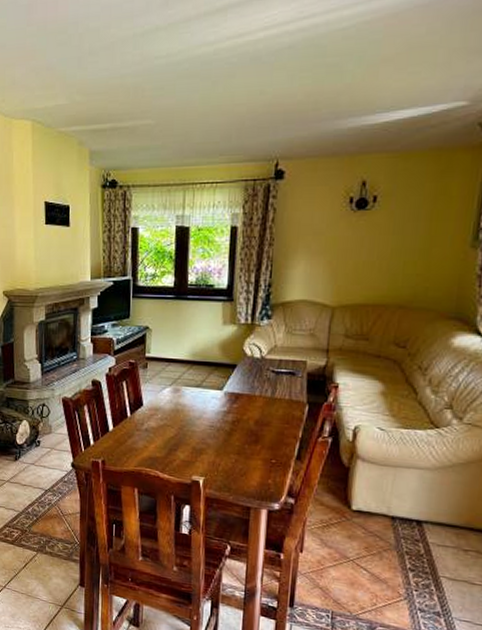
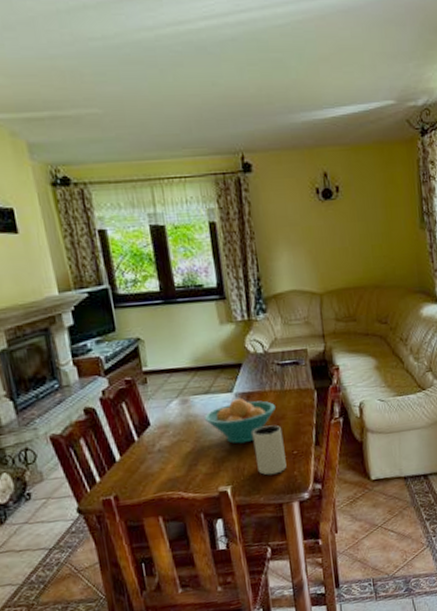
fruit bowl: none [191,398,262,441] -> present [203,398,276,444]
mug: none [232,428,265,478] -> present [252,425,287,476]

